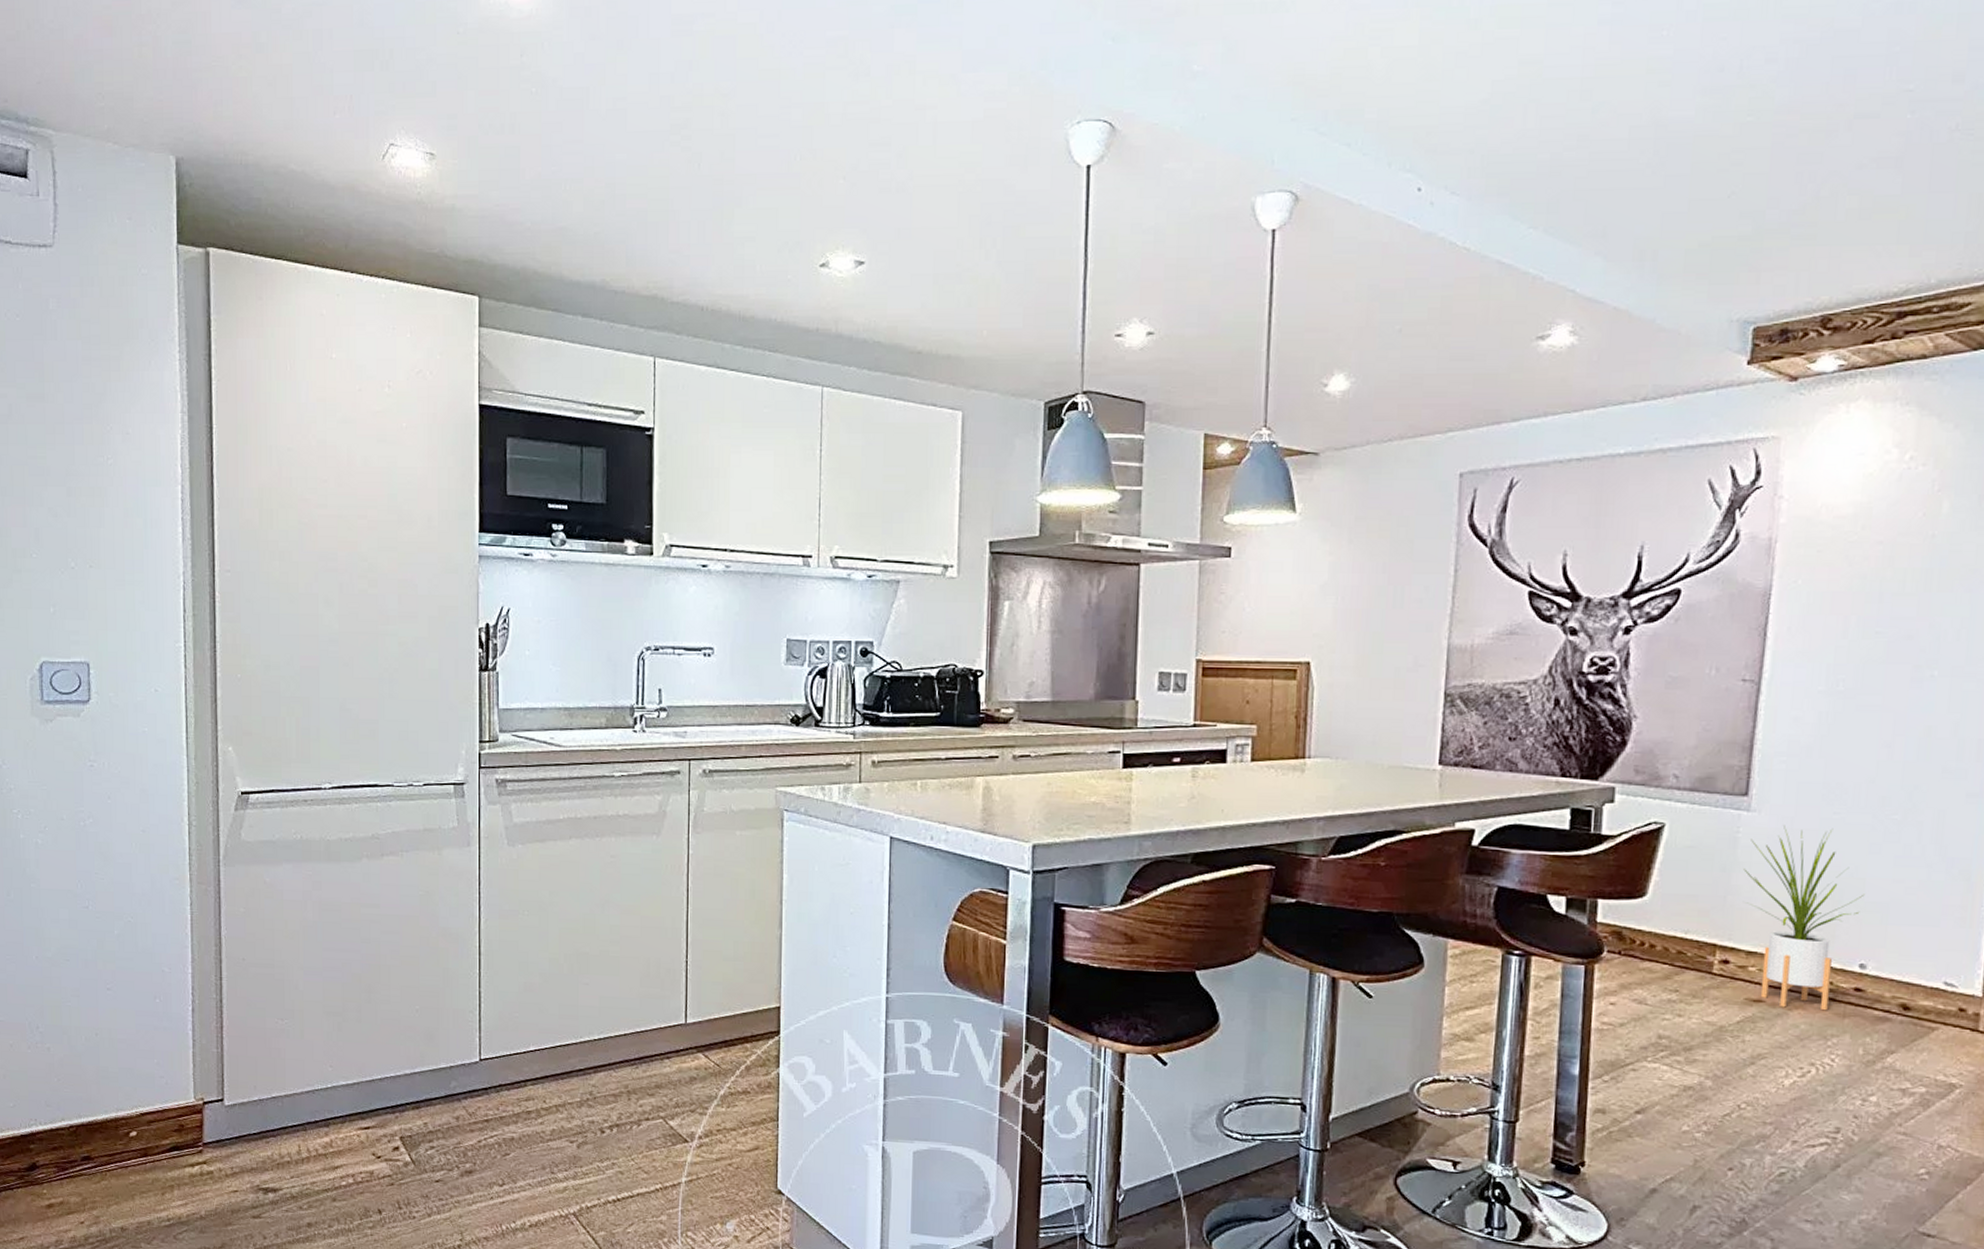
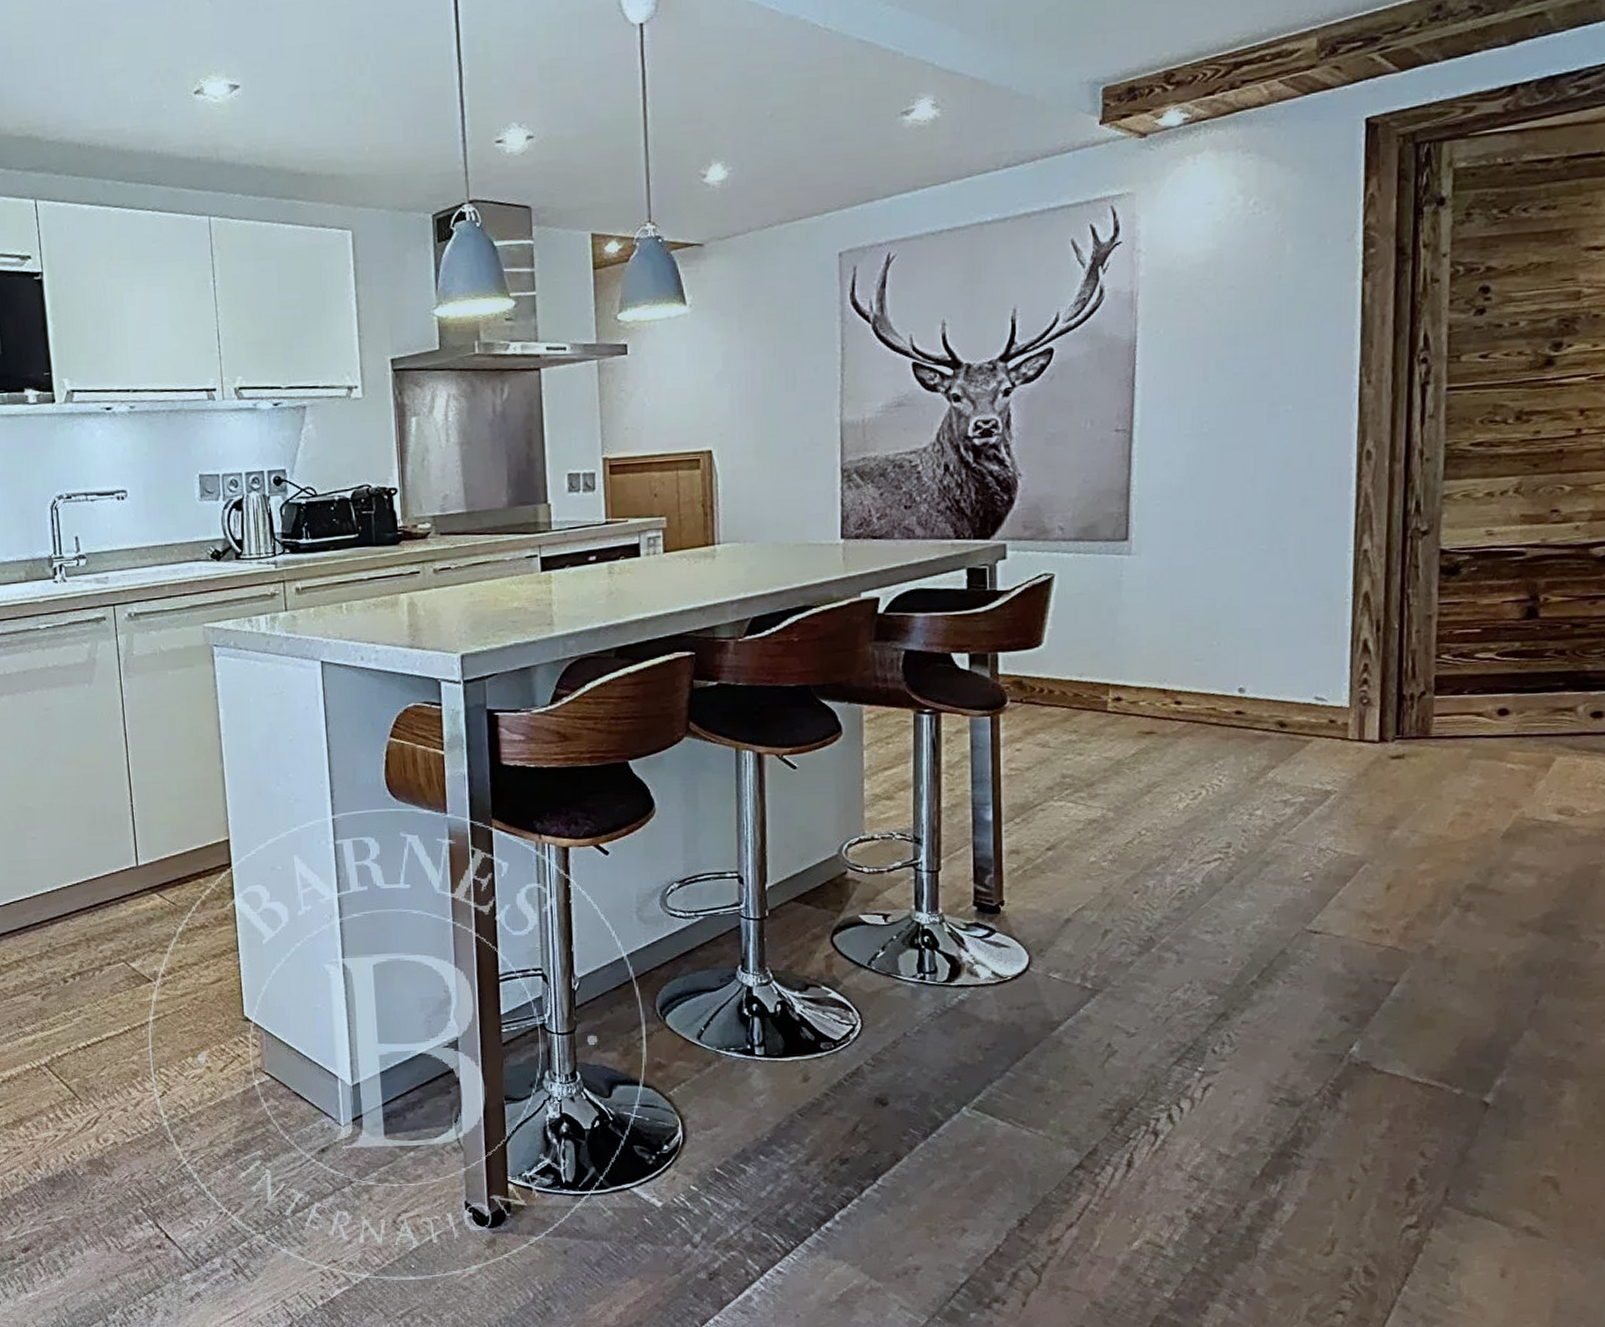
house plant: present [1743,825,1865,1011] -> none [1129,563,1239,737]

